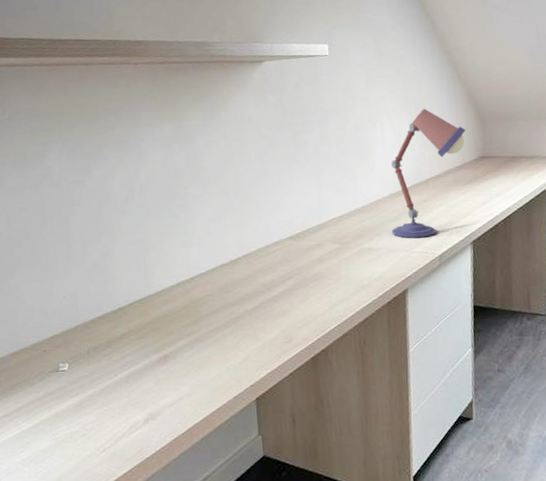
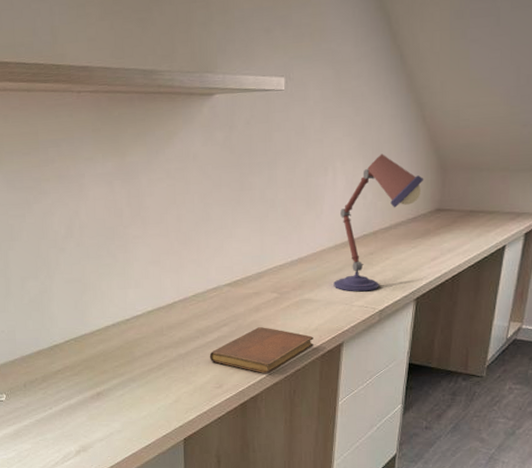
notebook: none [276,278,379,326] -> present [209,327,314,374]

